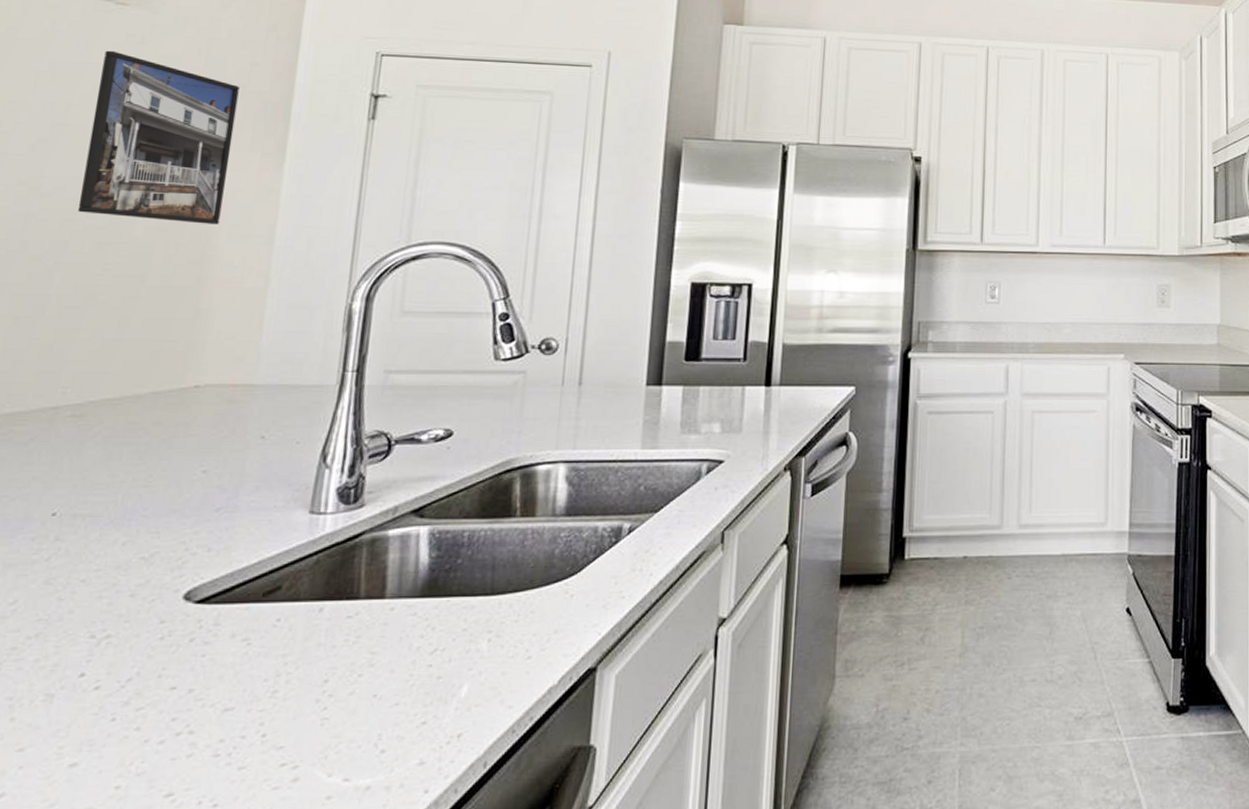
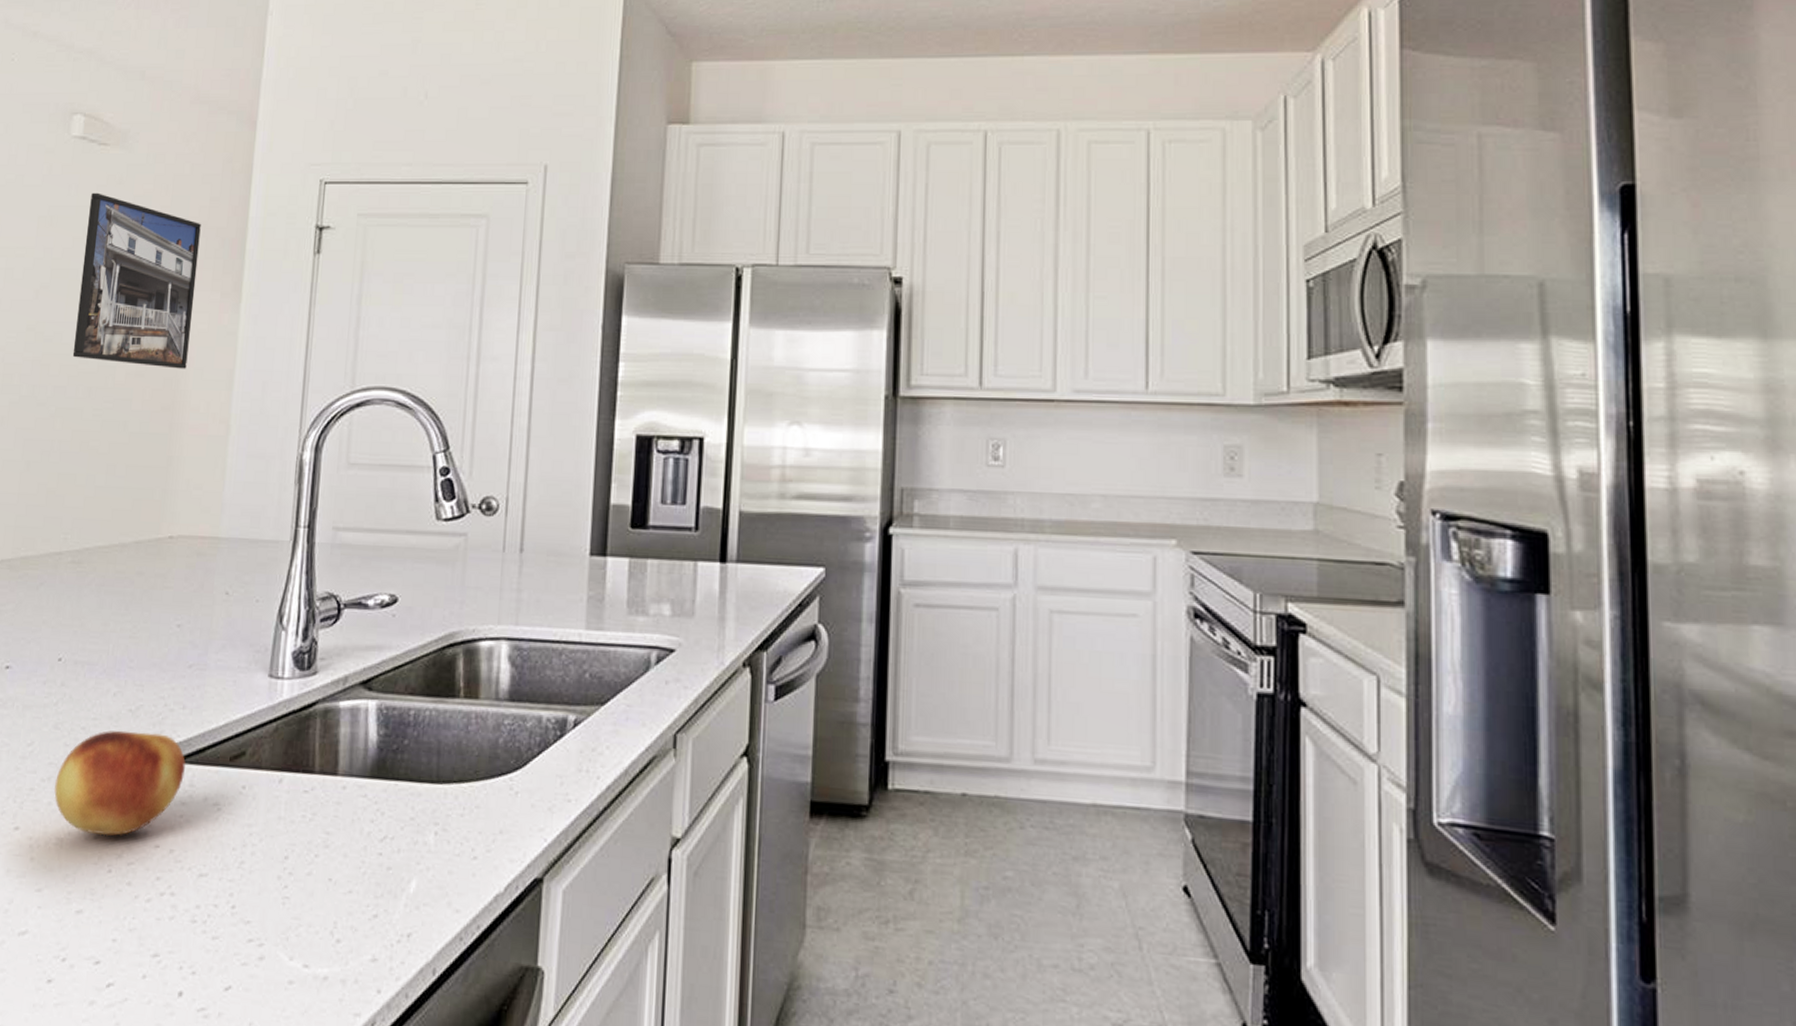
fruit: none [43,578,210,686] -> present [54,730,186,836]

